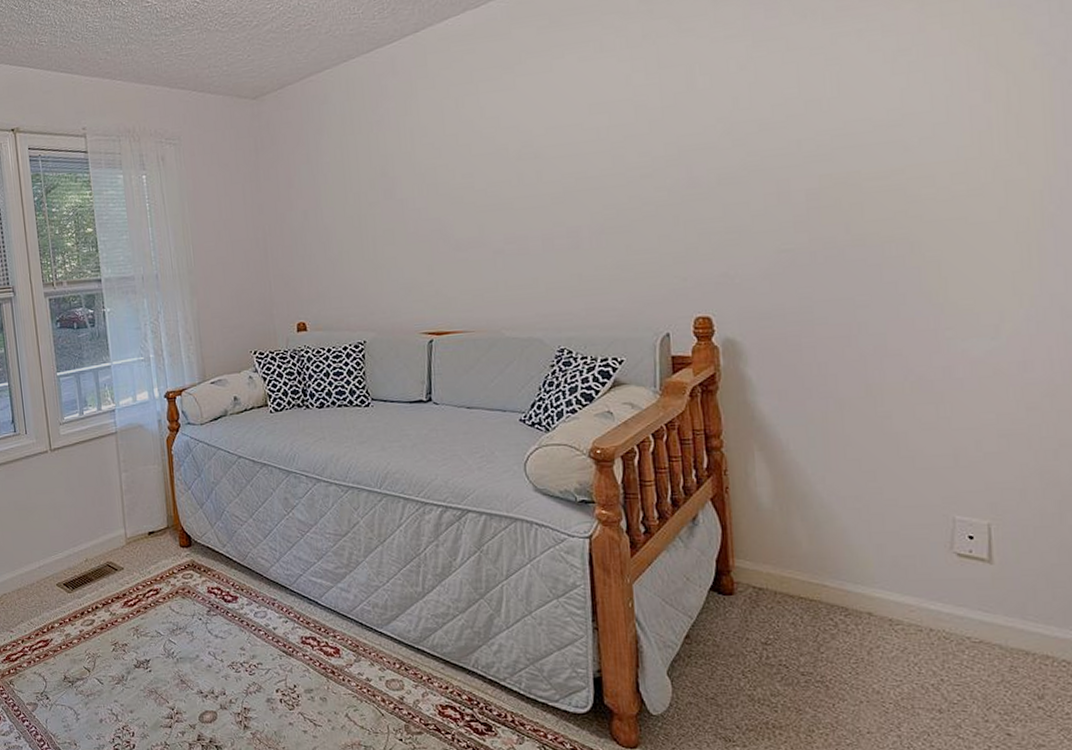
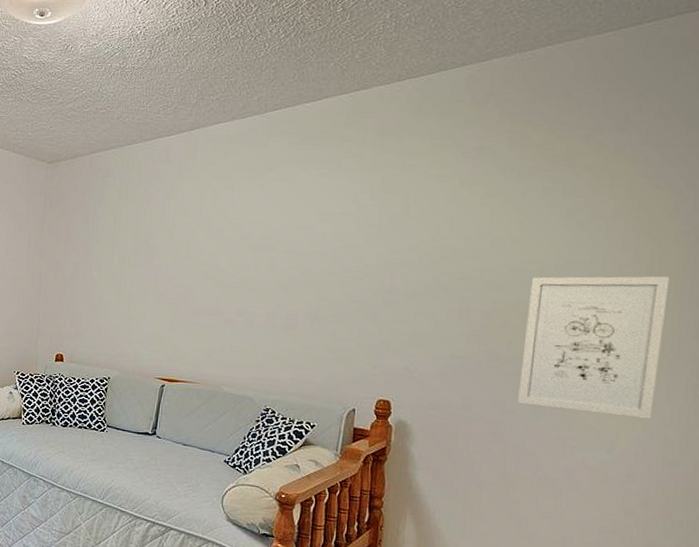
wall art: none [861,111,1041,296] -> present [518,276,670,419]

